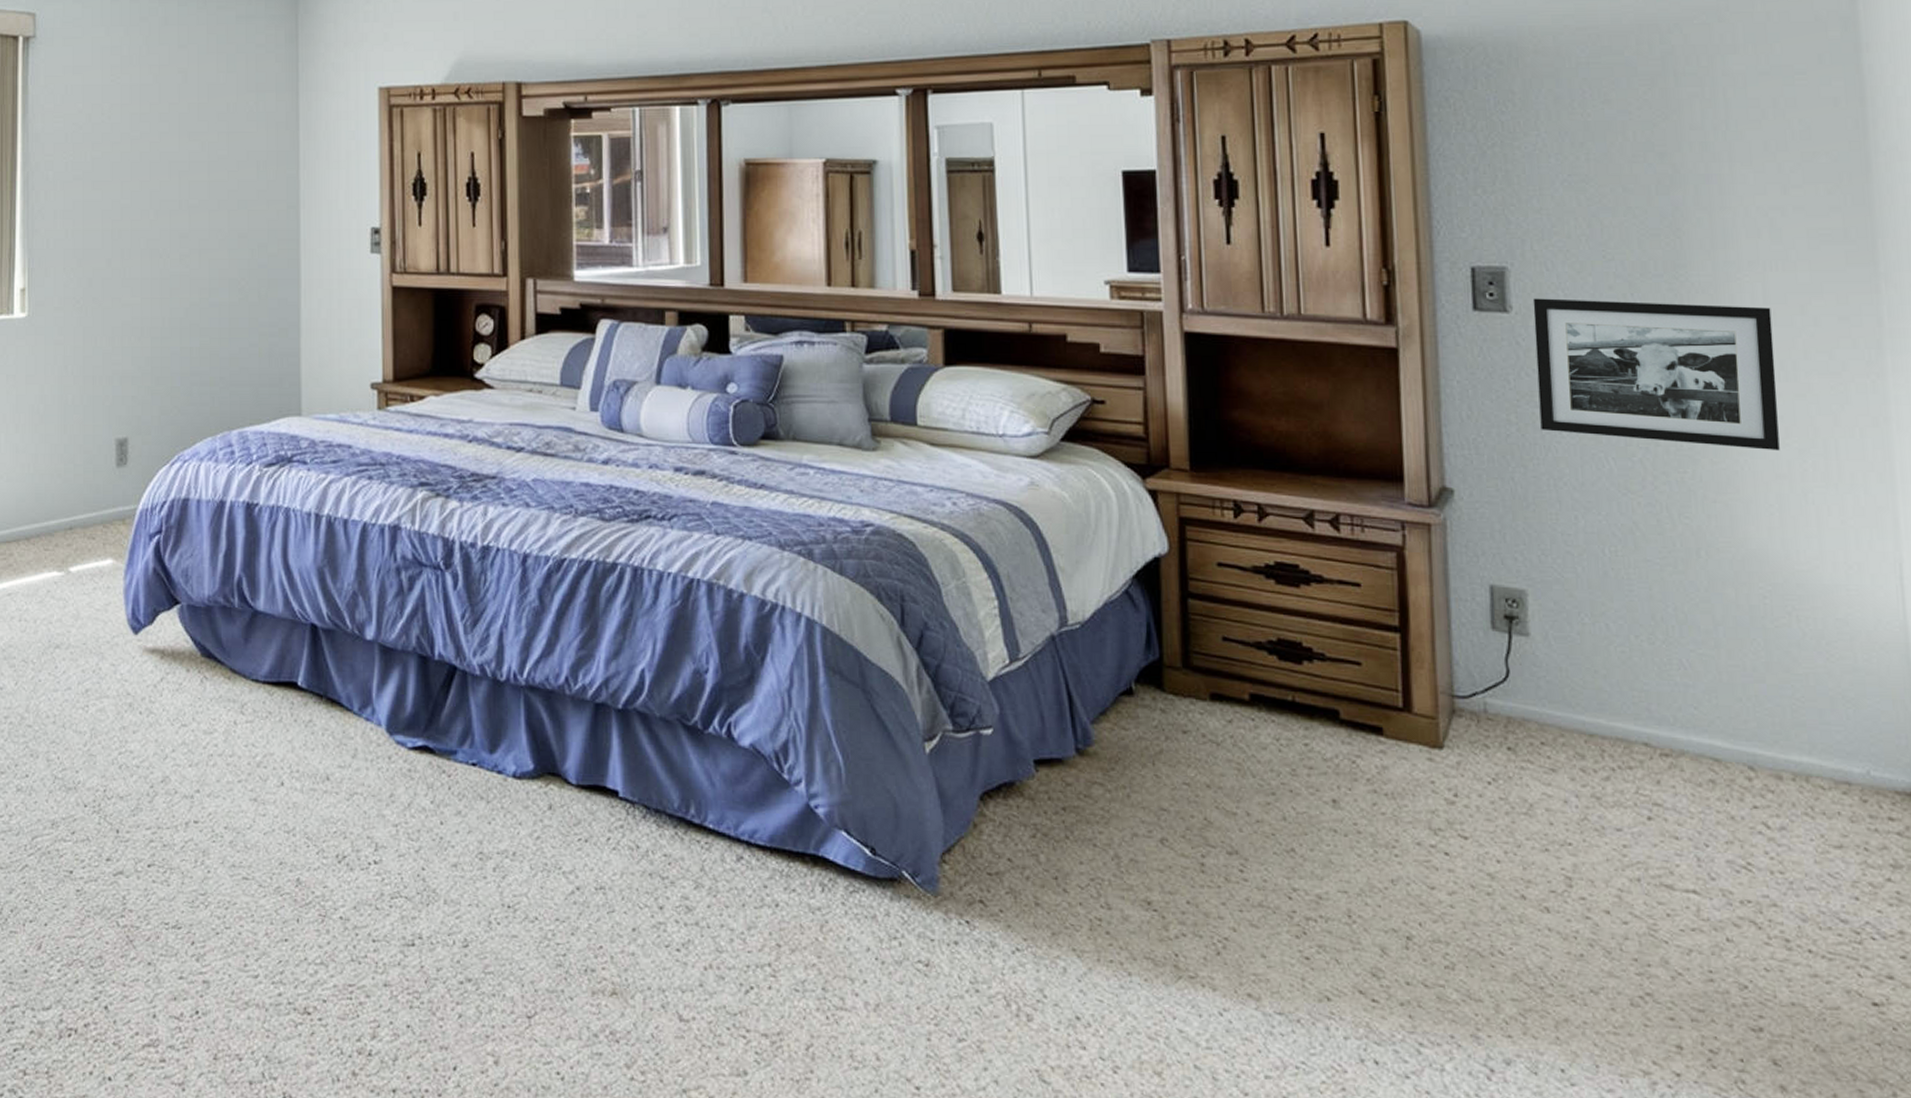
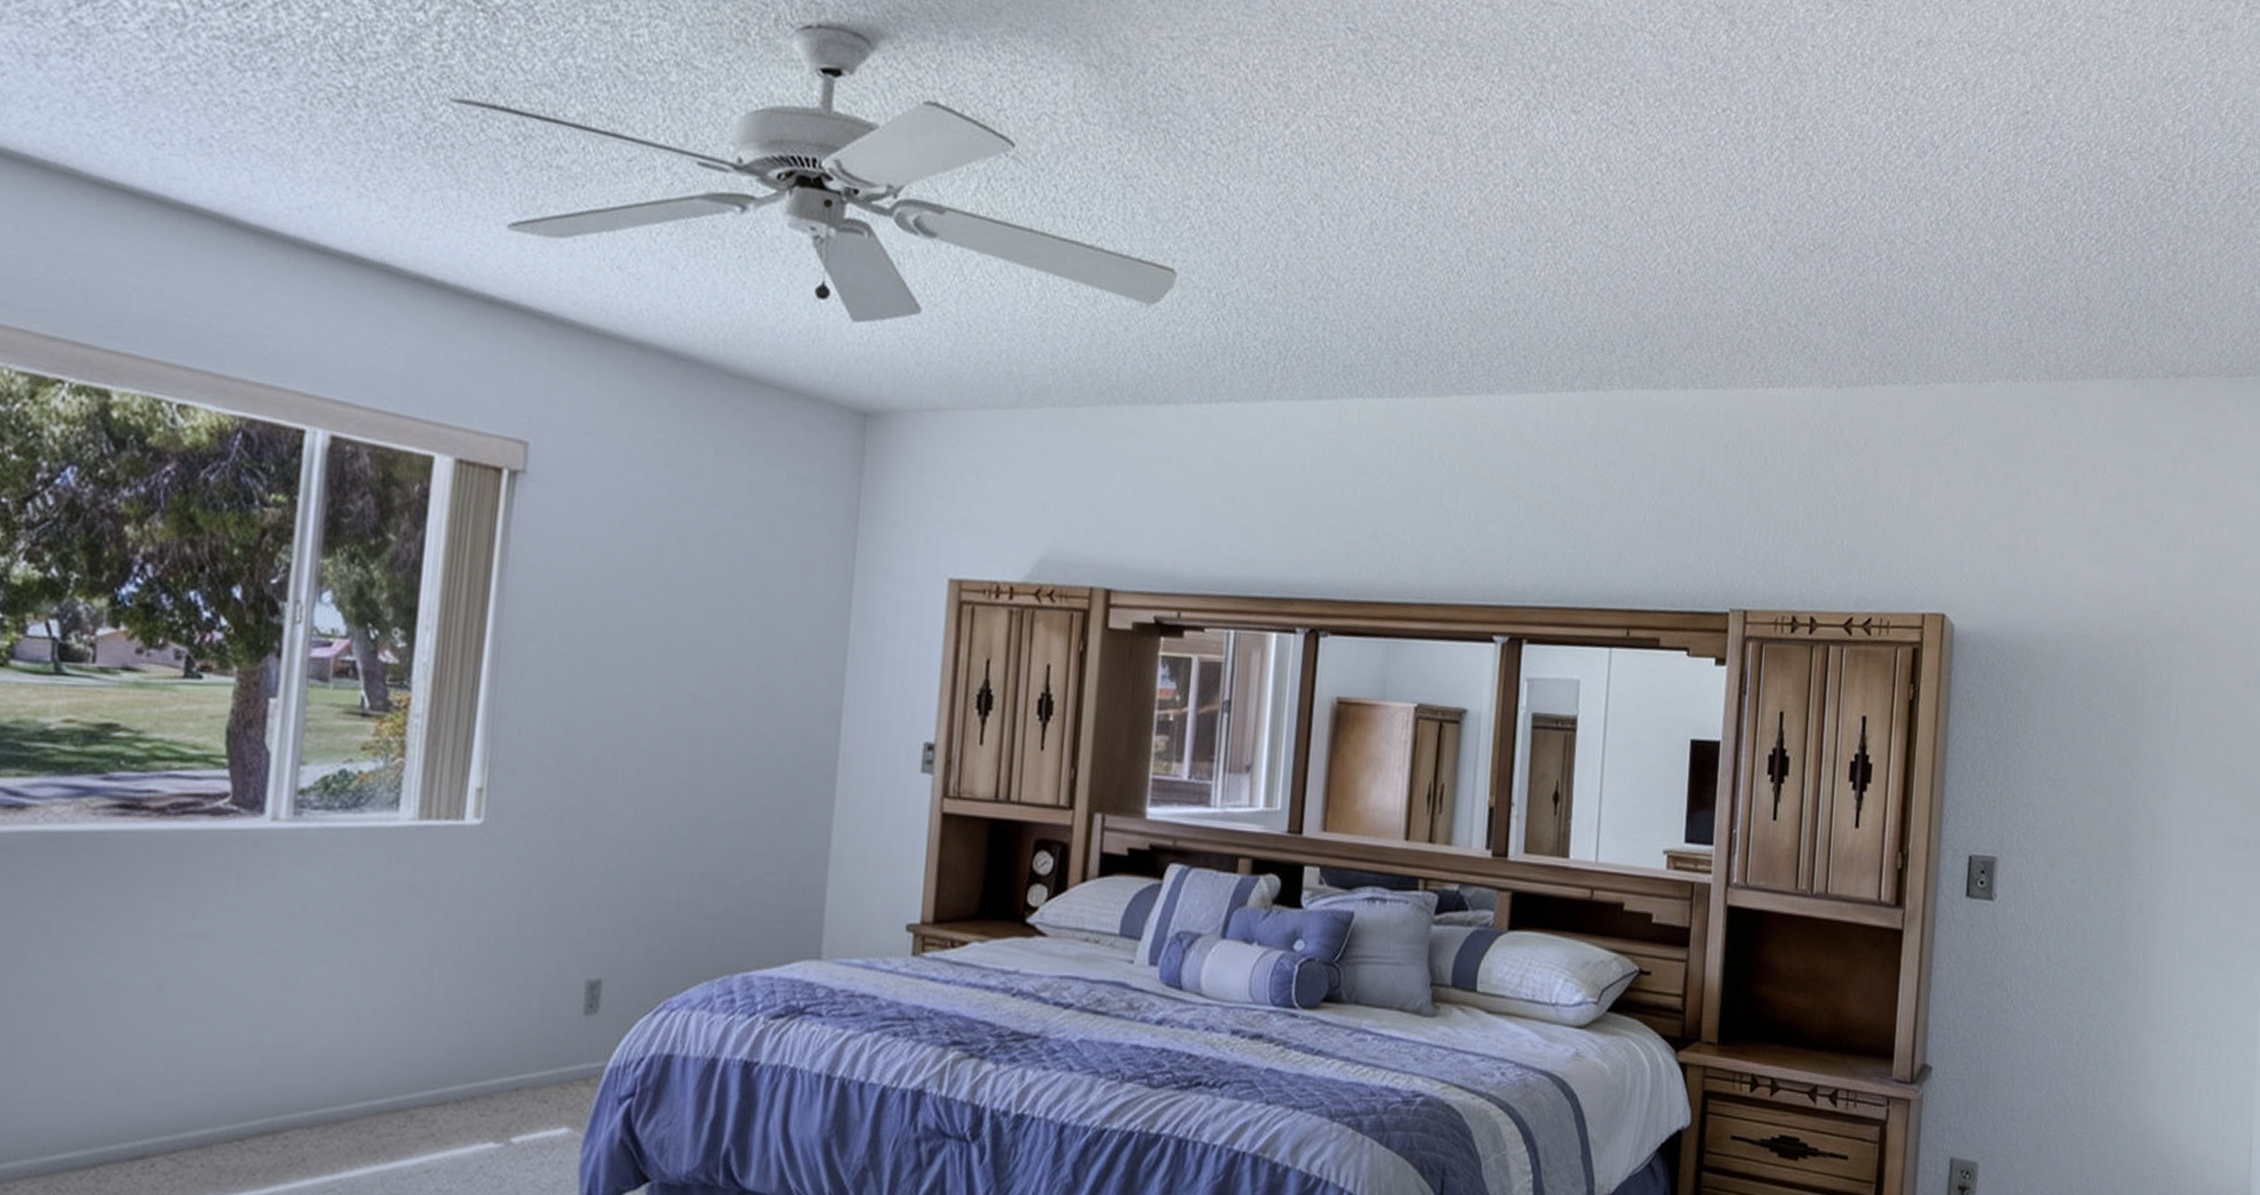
picture frame: present [1532,298,1780,451] -> none [2006,888,2187,1037]

